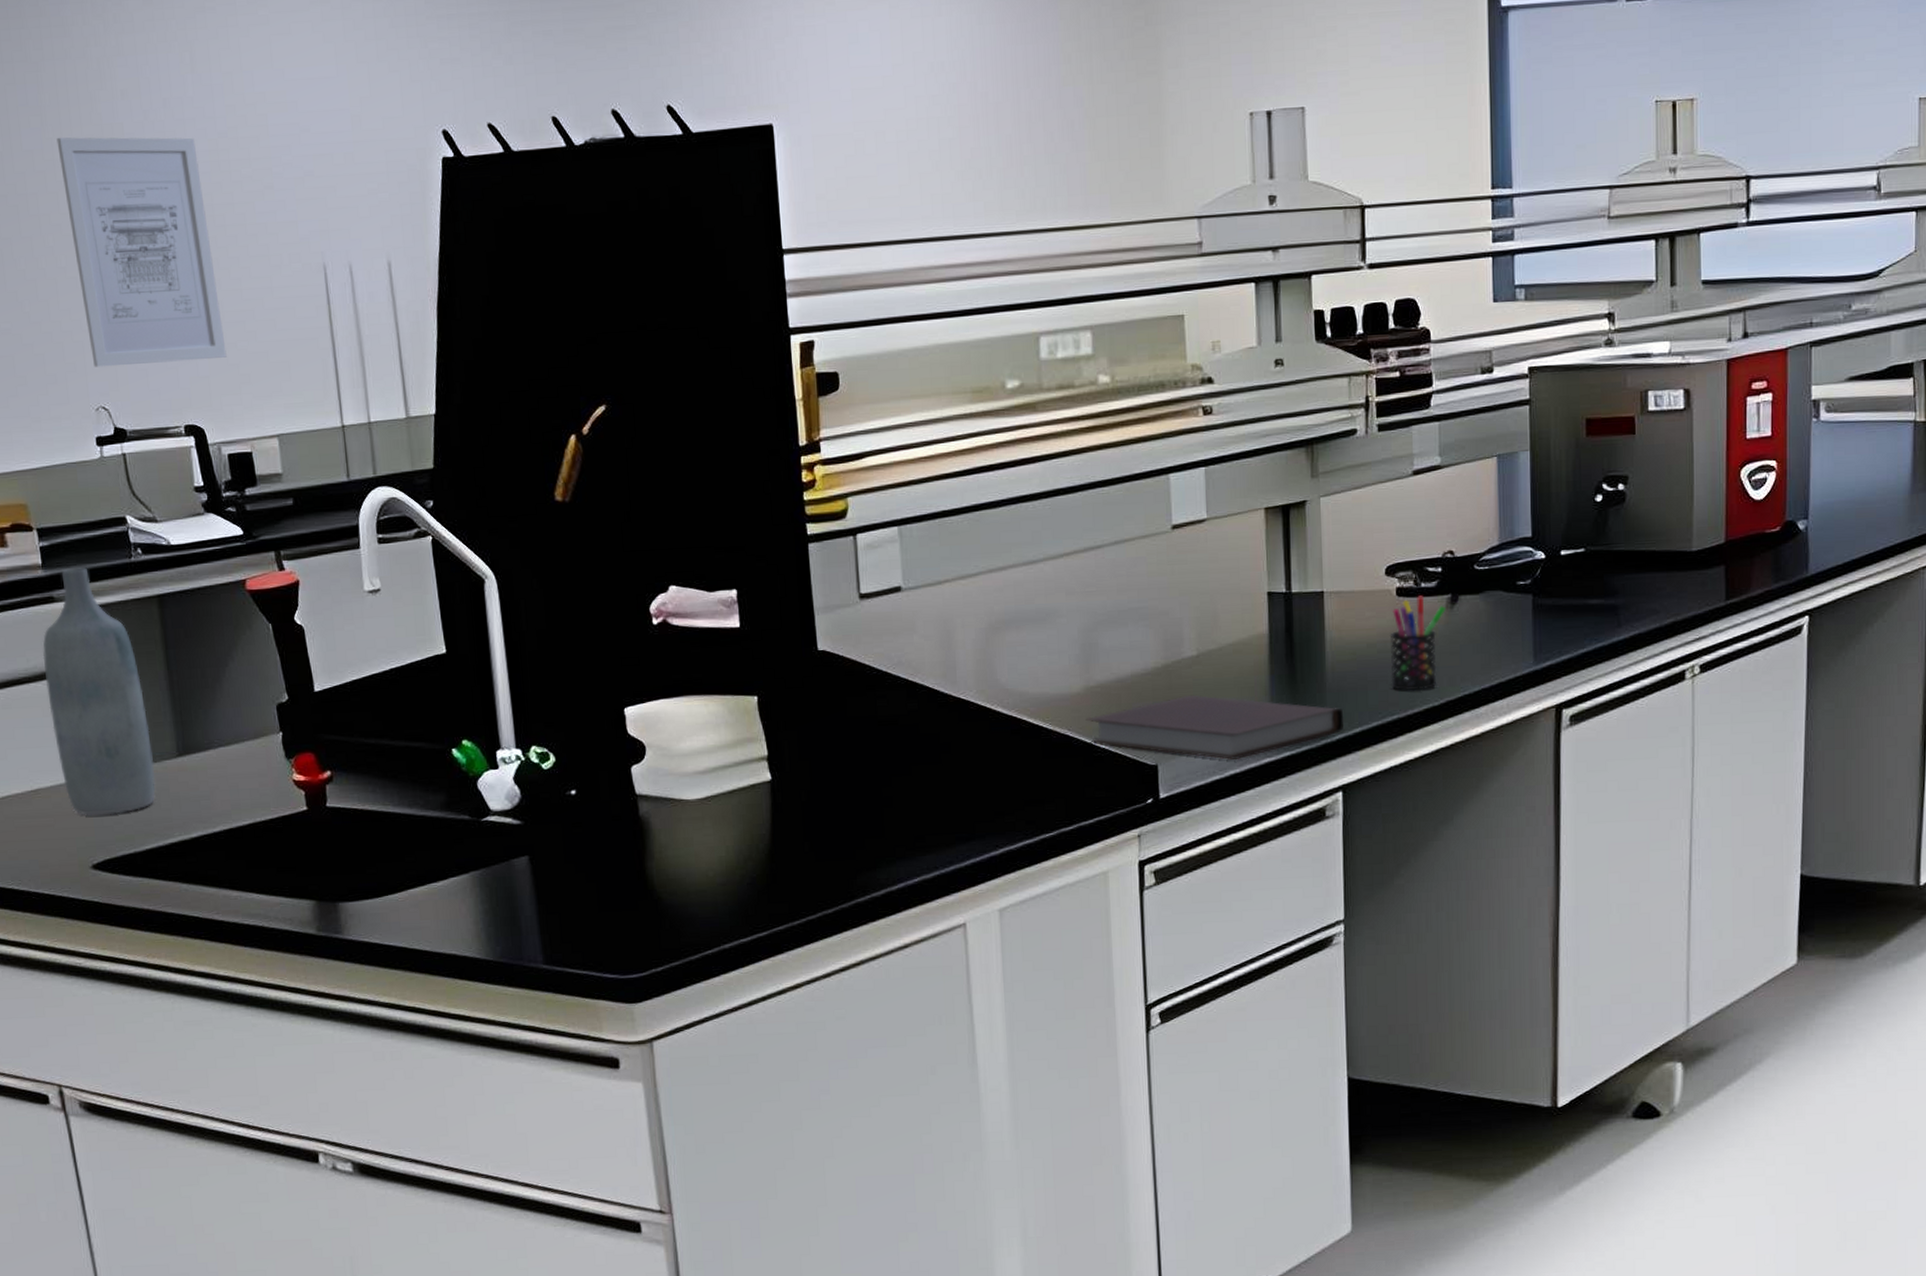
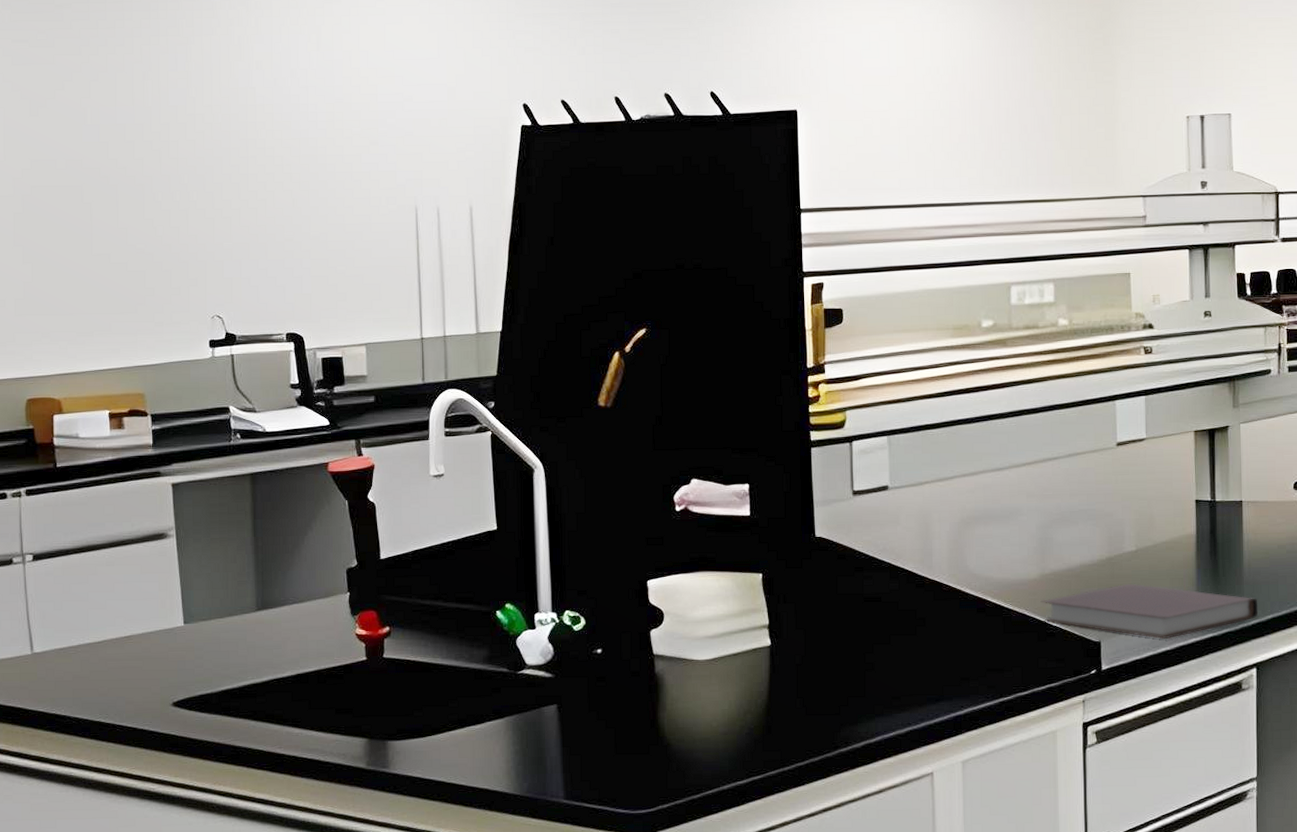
bottle: present [42,567,156,815] -> none [146,448,236,659]
wall art: present [56,137,227,368] -> none [198,96,327,283]

